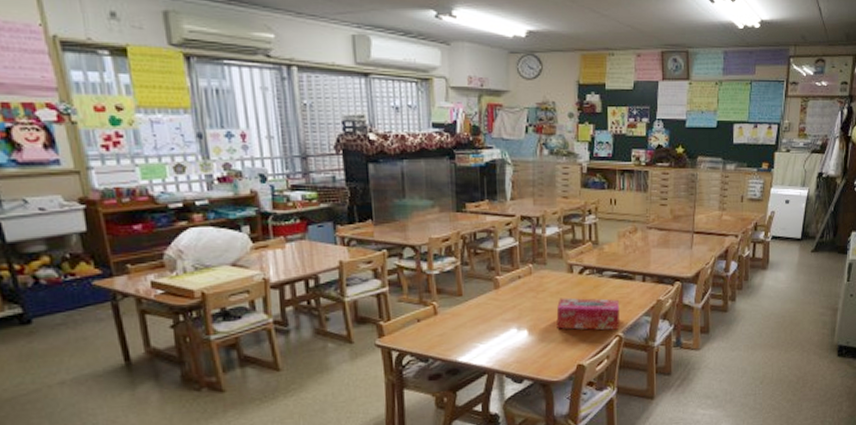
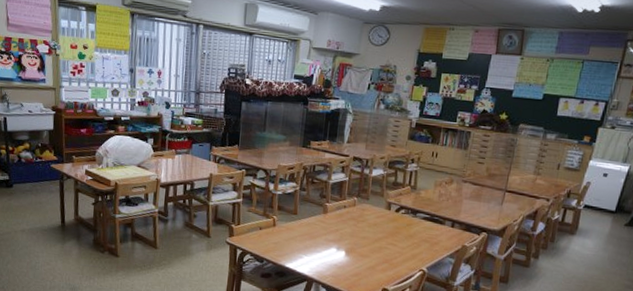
tissue box: present [556,298,620,330] -> none [370,229,428,265]

